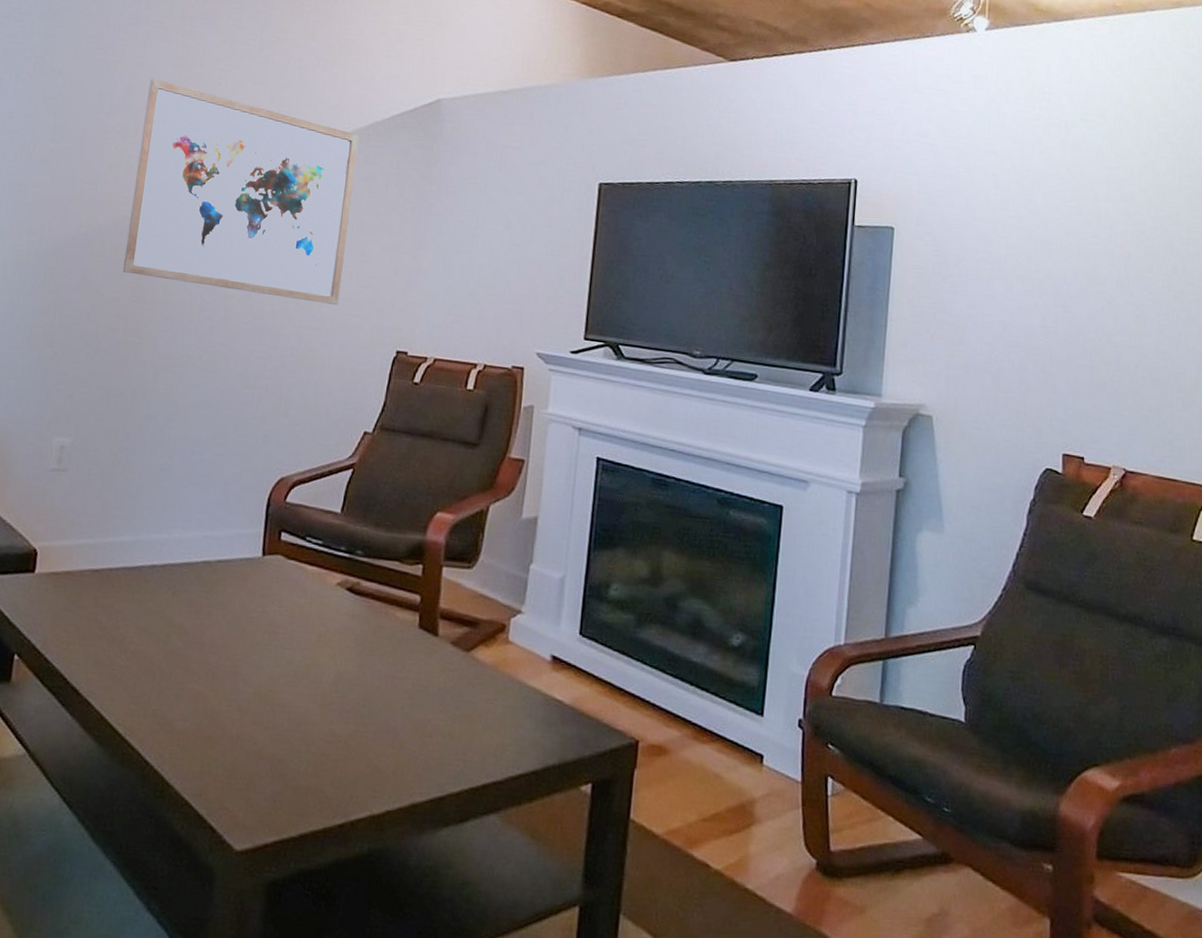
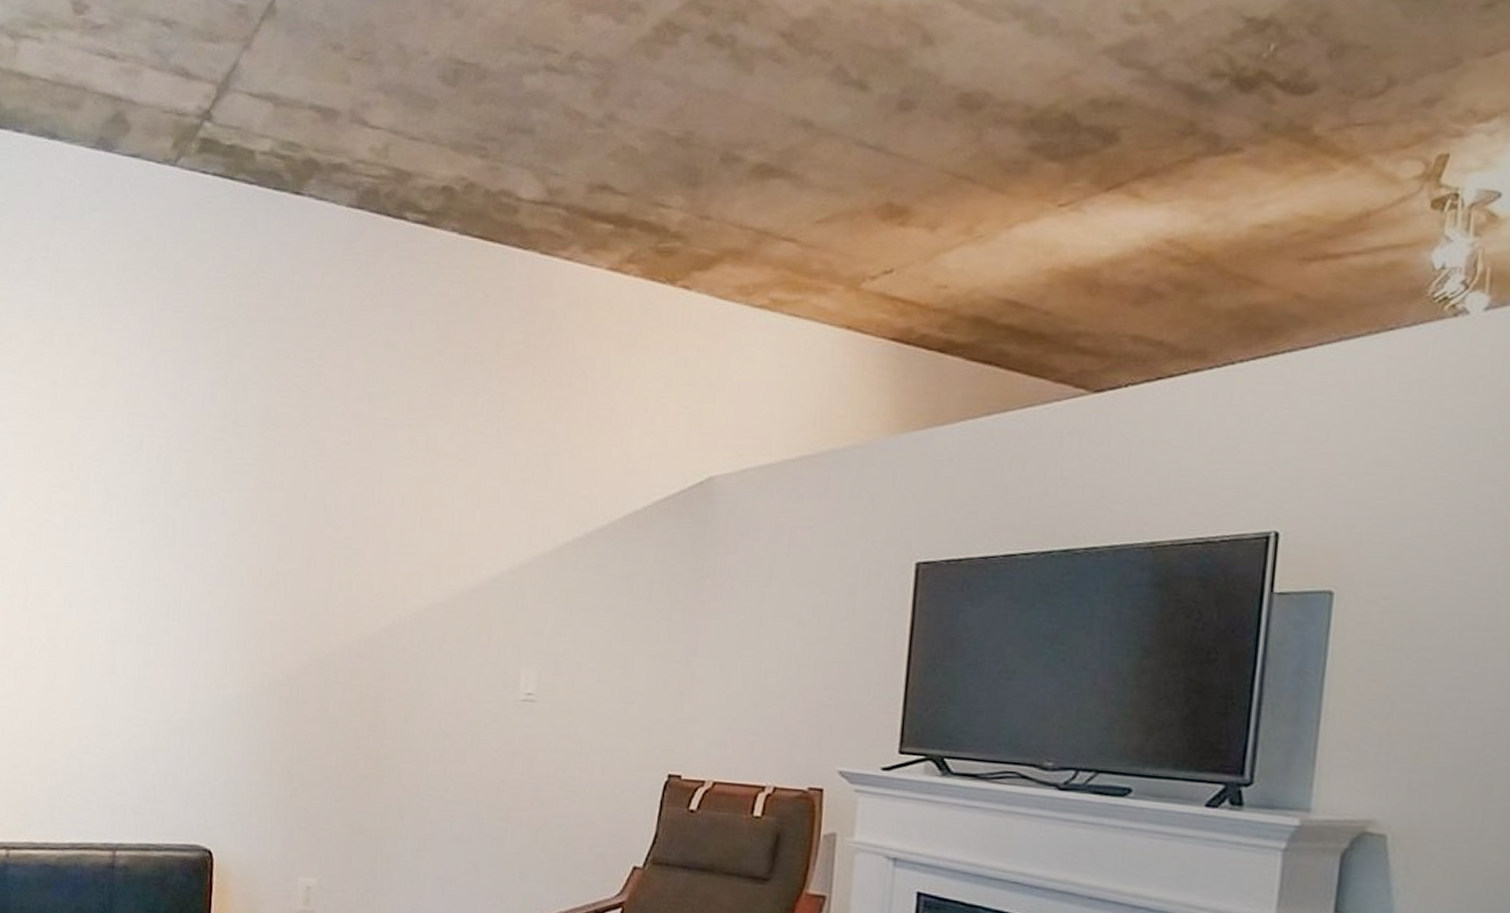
wall art: present [122,77,360,305] -> none [359,482,616,725]

